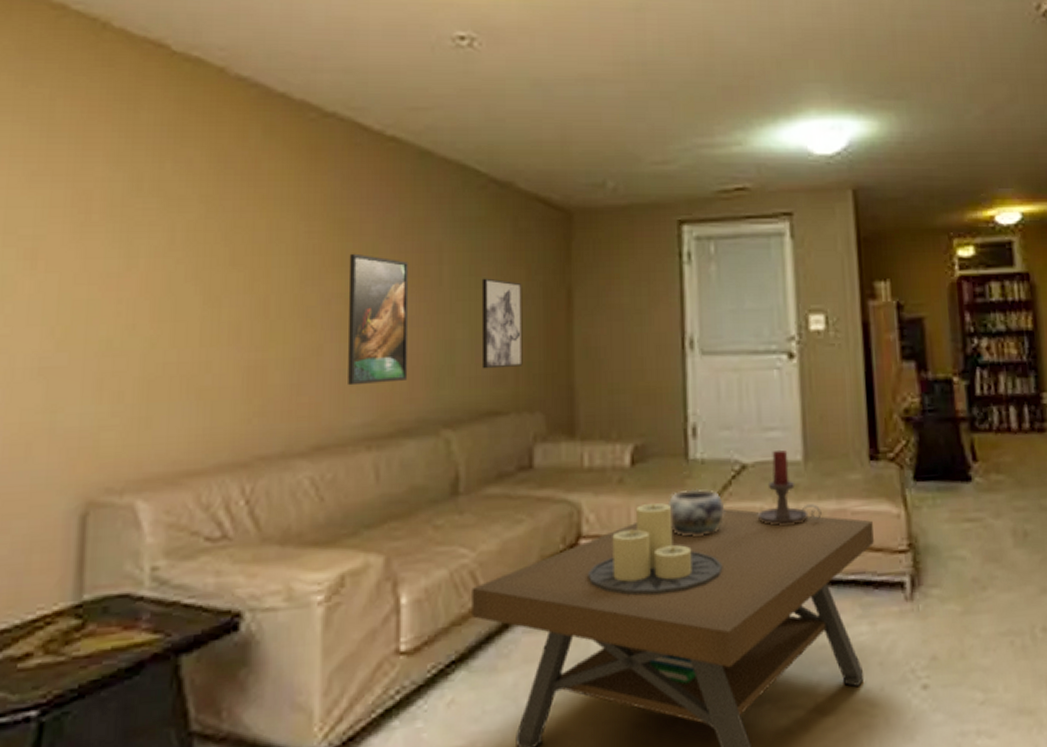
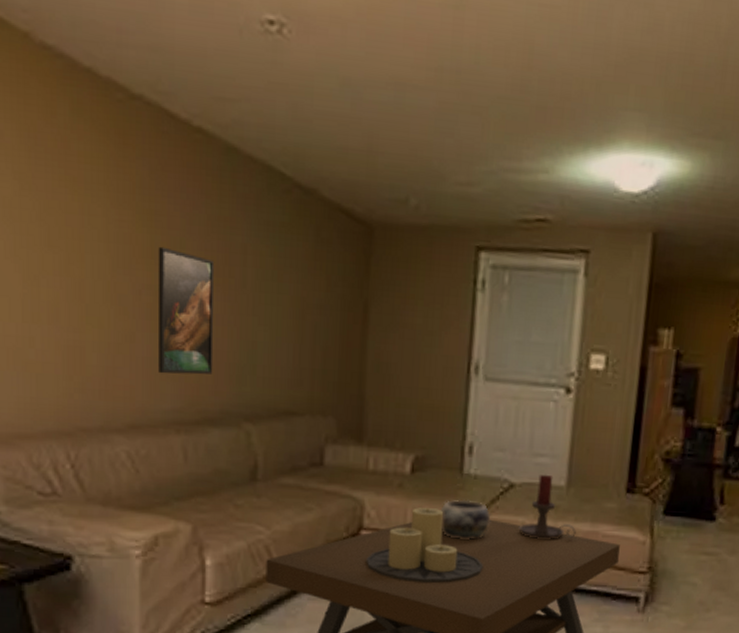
wall art: present [481,278,523,369] -> none [280,284,322,373]

